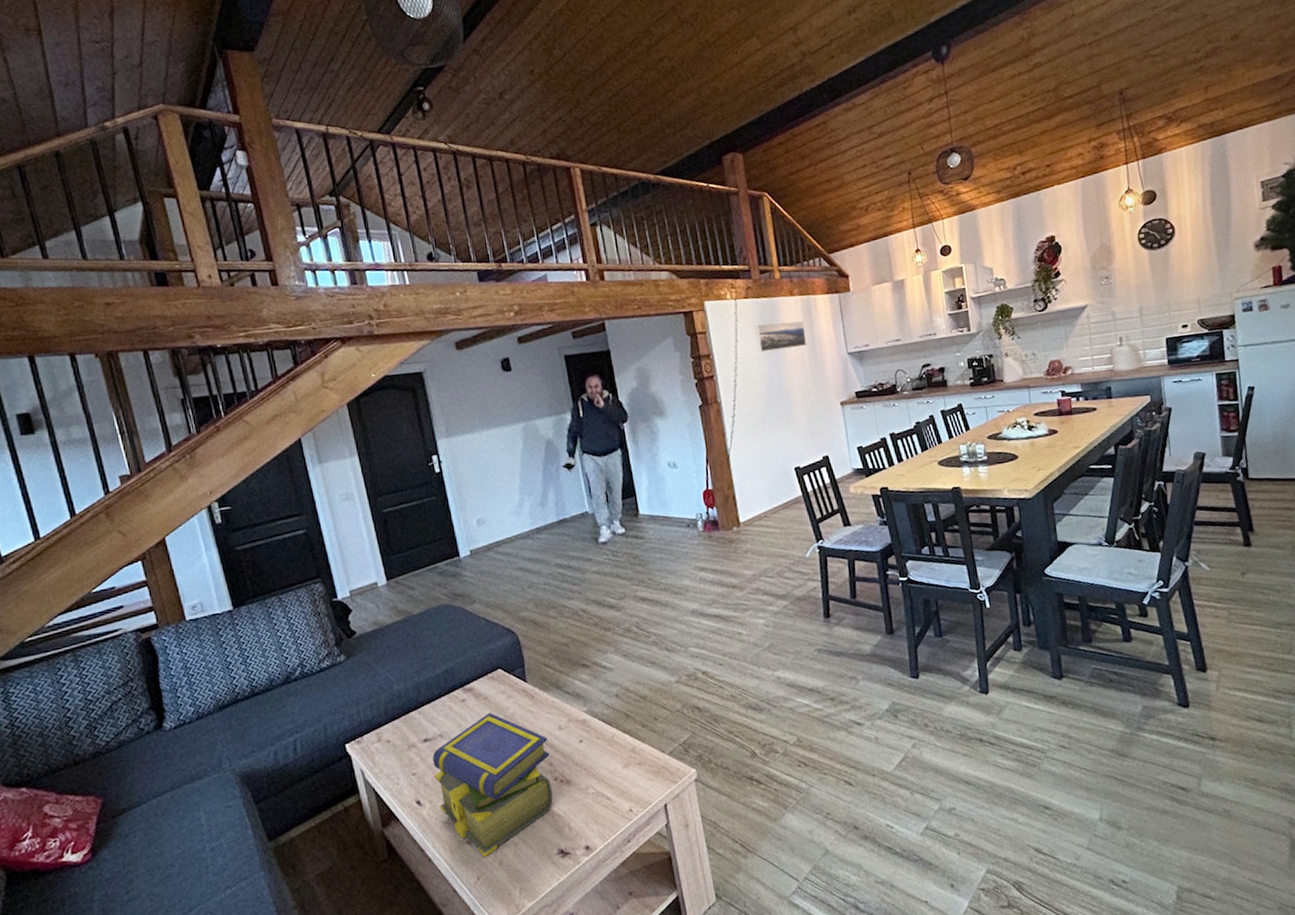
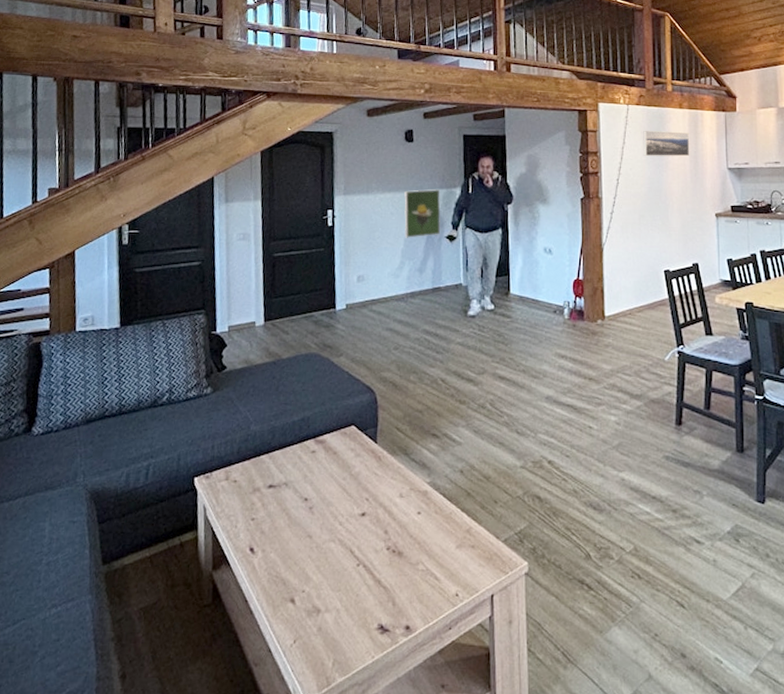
stack of books: present [432,713,553,858] -> none [271,468,388,620]
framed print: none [511,418,557,473] -> present [404,189,441,238]

